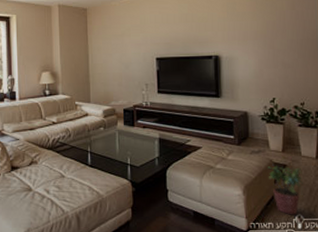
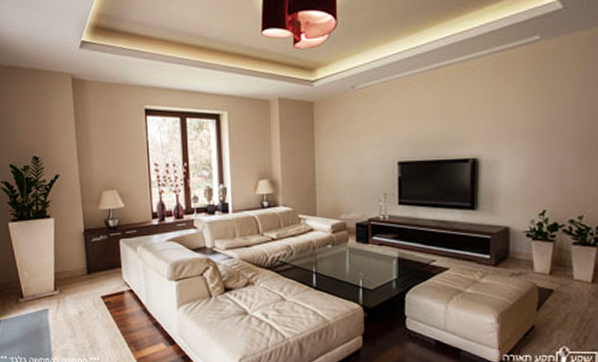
potted plant: present [267,165,303,215] -> none [529,290,573,347]

